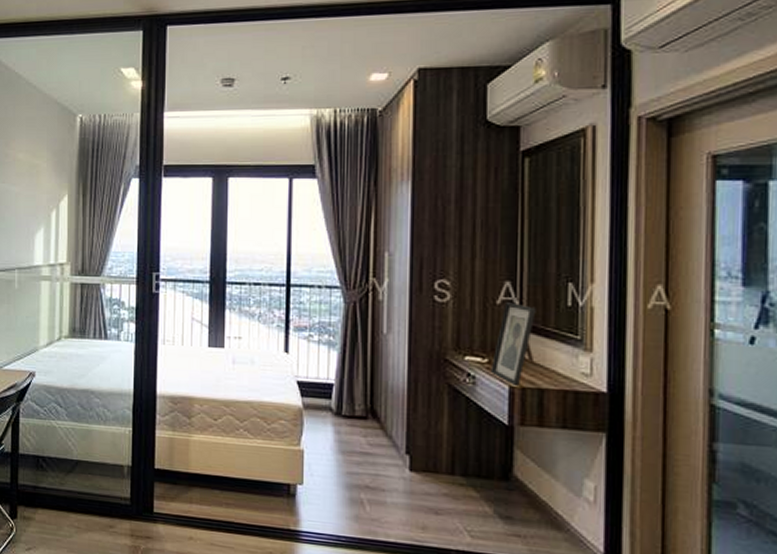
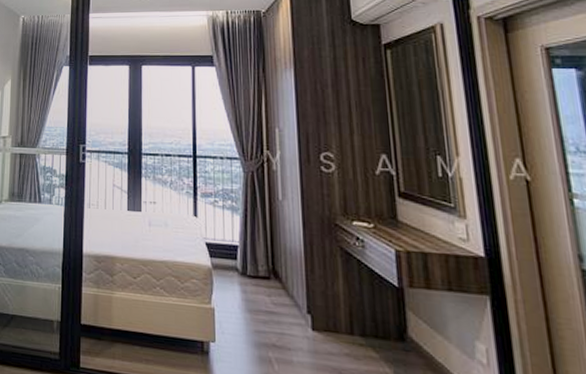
picture frame: present [490,302,536,387] -> none [376,173,416,251]

